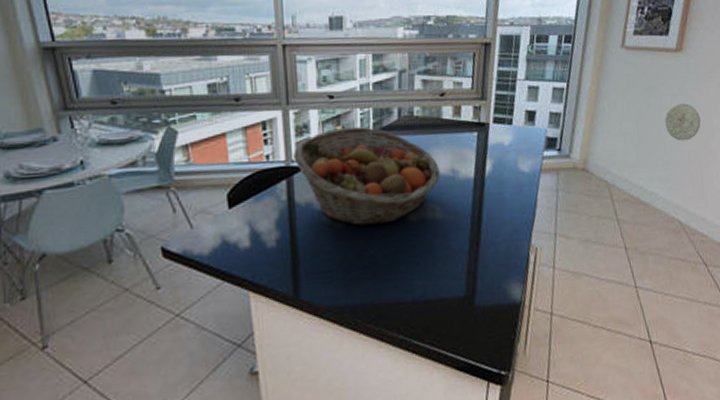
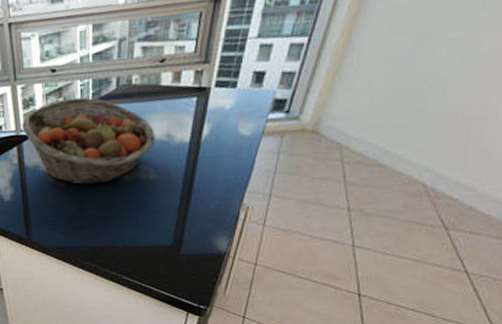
decorative plate: present [665,103,701,141] -> none [432,50,486,96]

